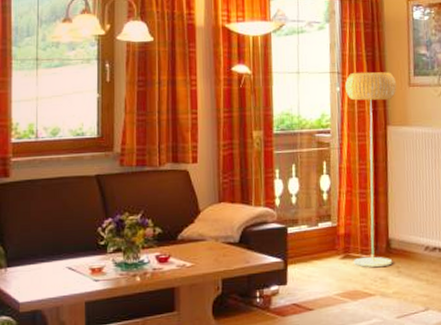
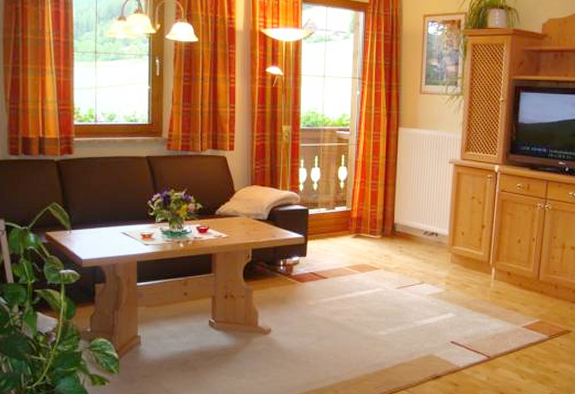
floor lamp: present [345,72,397,267] -> none [363,78,410,246]

